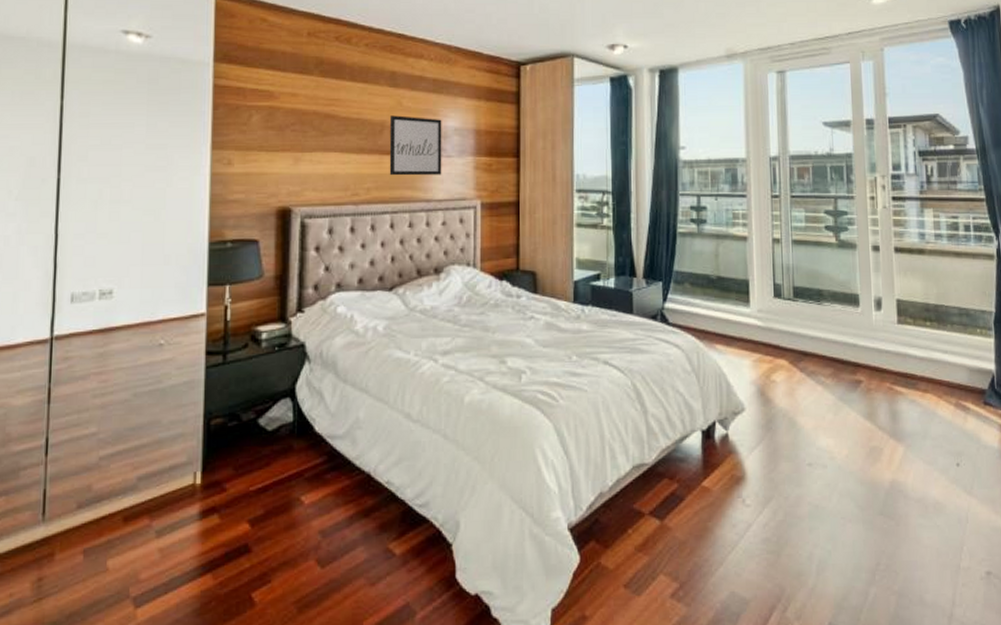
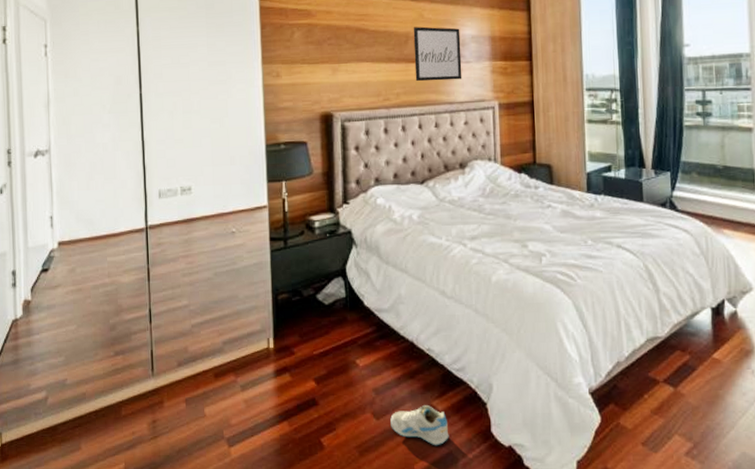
sneaker: none [338,547,407,598] -> present [390,404,449,446]

